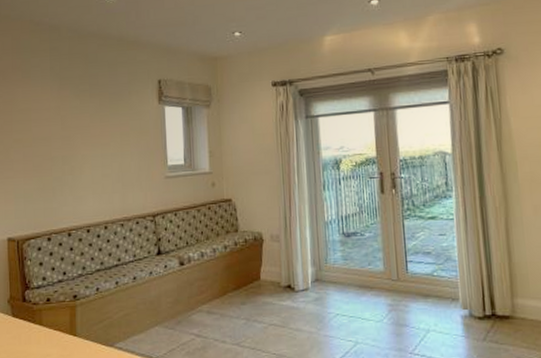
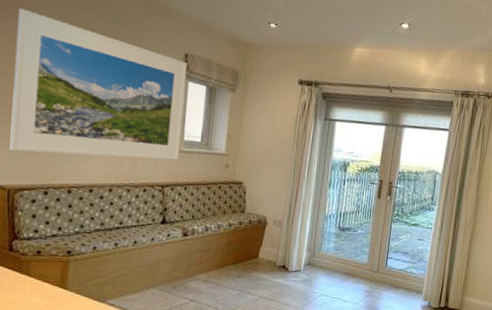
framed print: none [13,71,166,203] -> present [9,8,188,161]

